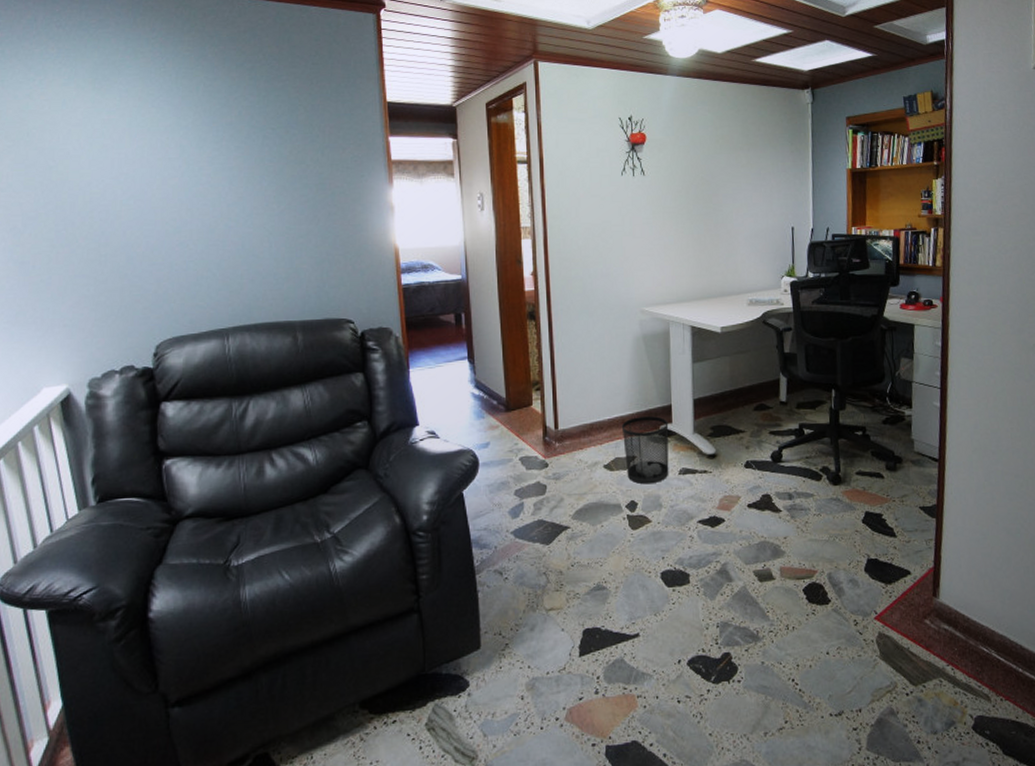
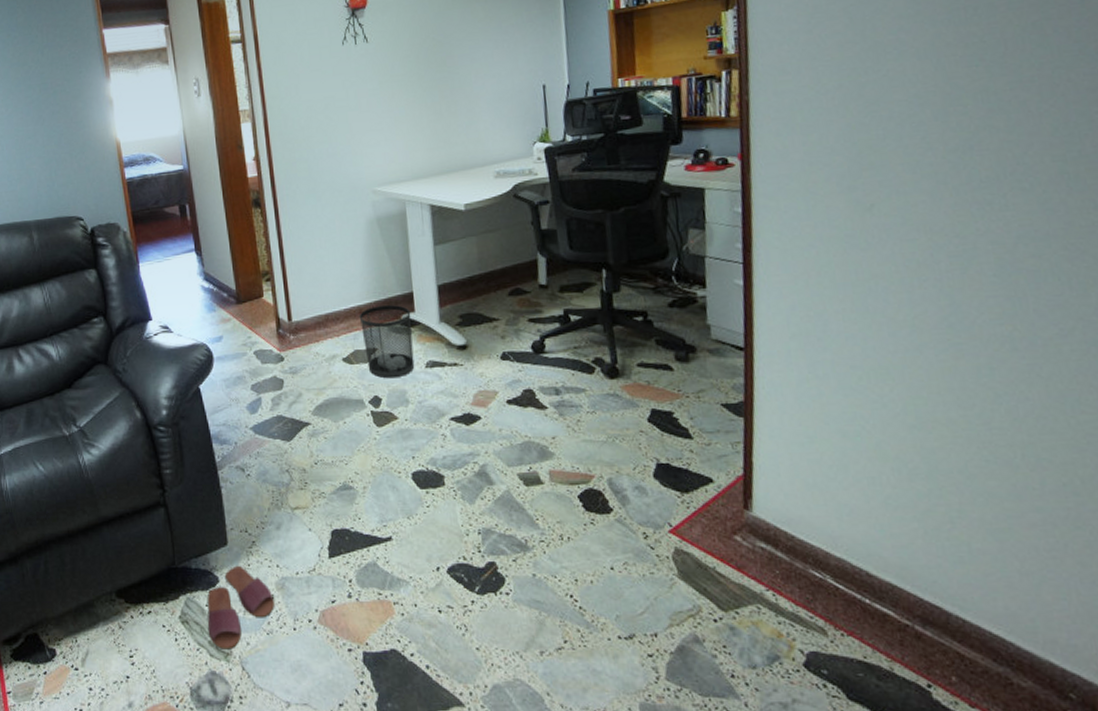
slippers: none [454,668,523,754] -> present [207,565,274,650]

